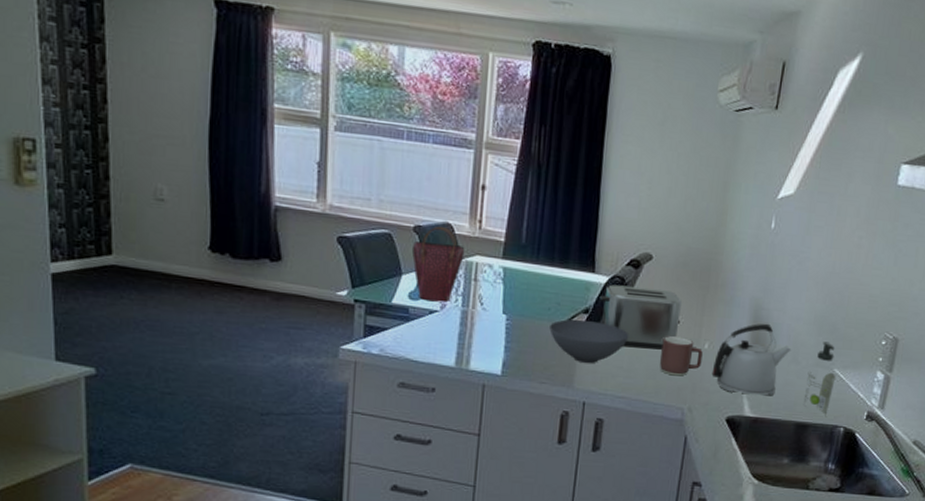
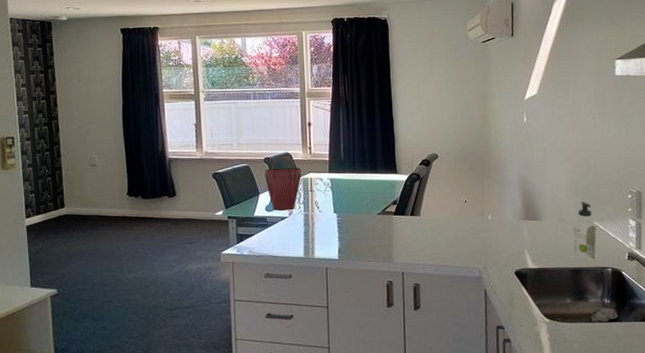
bowl: present [549,319,629,363] -> none [369,209,430,242]
toaster: present [600,284,682,350] -> none [403,179,466,226]
mug: present [659,336,703,376] -> none [455,213,488,244]
kettle: present [711,323,792,396] -> none [497,193,557,251]

